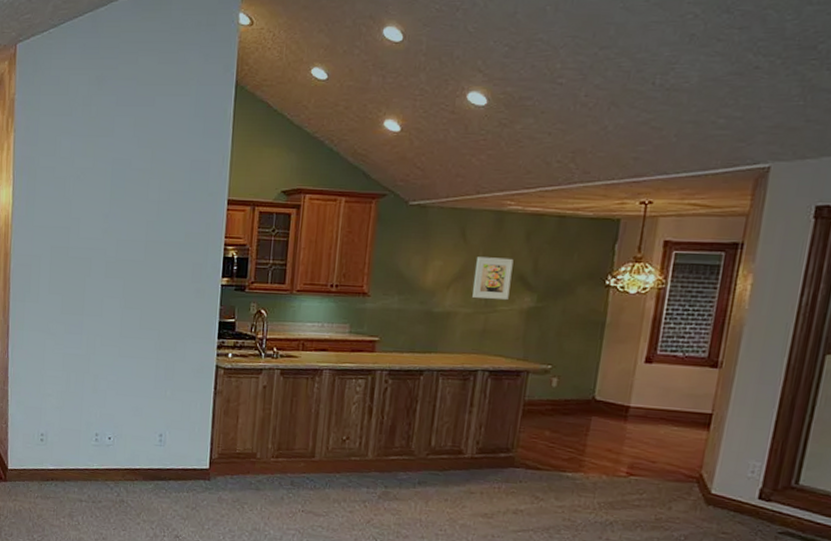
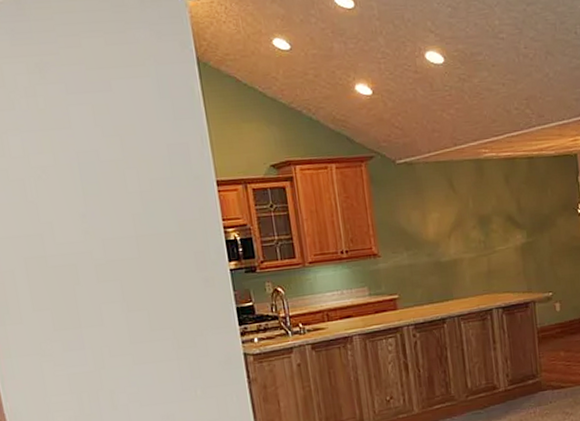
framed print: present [472,257,514,299] -> none [468,201,503,243]

